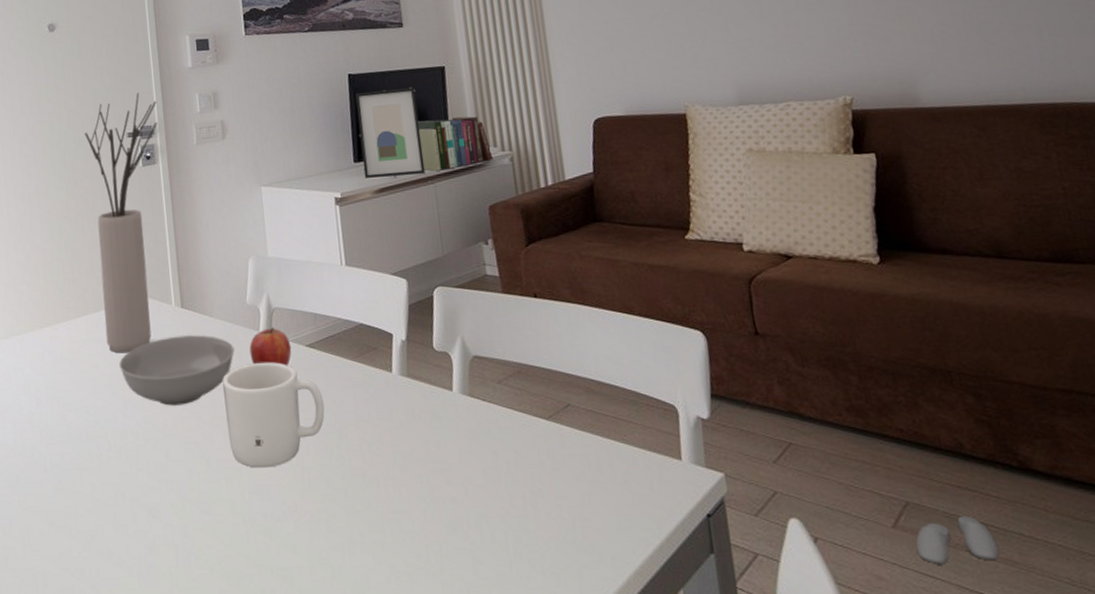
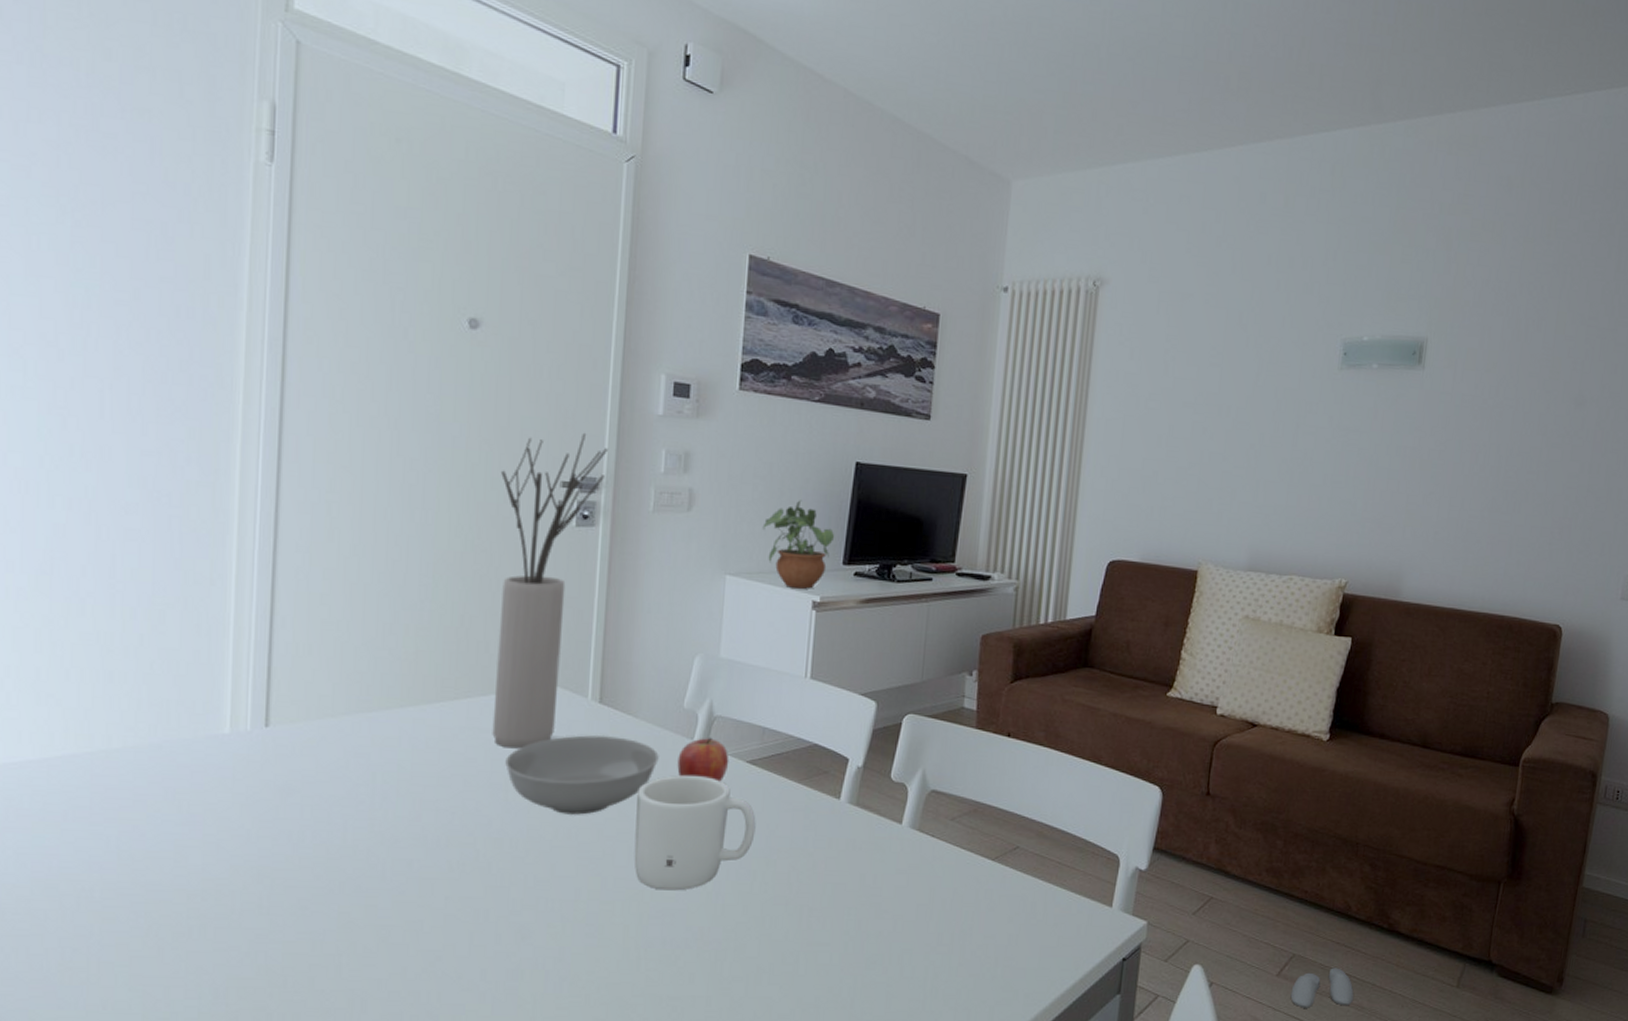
potted plant: none [282,114,343,190] -> present [762,500,835,589]
picture frame: present [356,87,425,178] -> none [852,486,930,591]
books: present [417,116,494,171] -> none [920,529,998,590]

